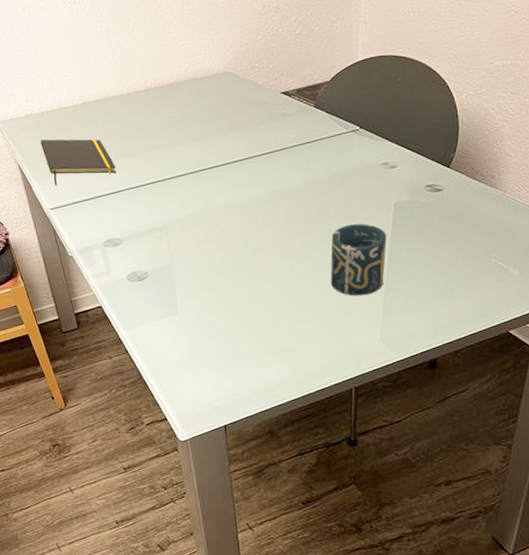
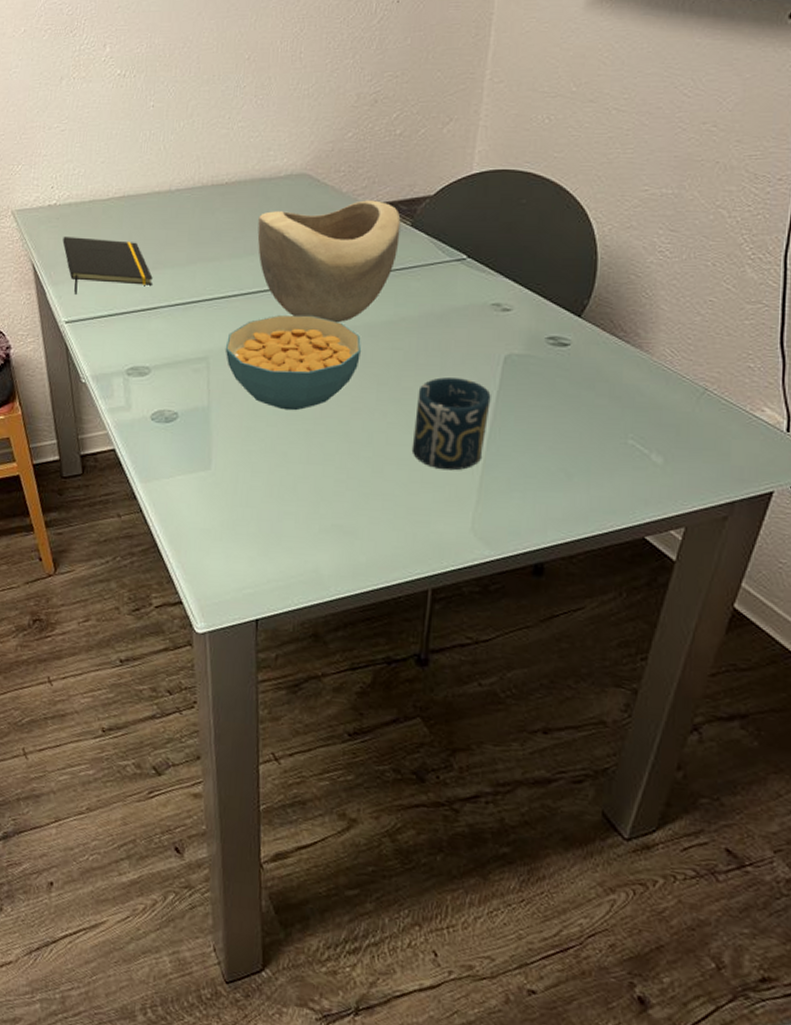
cereal bowl: none [179,185,285,262] -> present [225,314,361,411]
decorative bowl: none [195,89,307,190] -> present [257,200,401,323]

